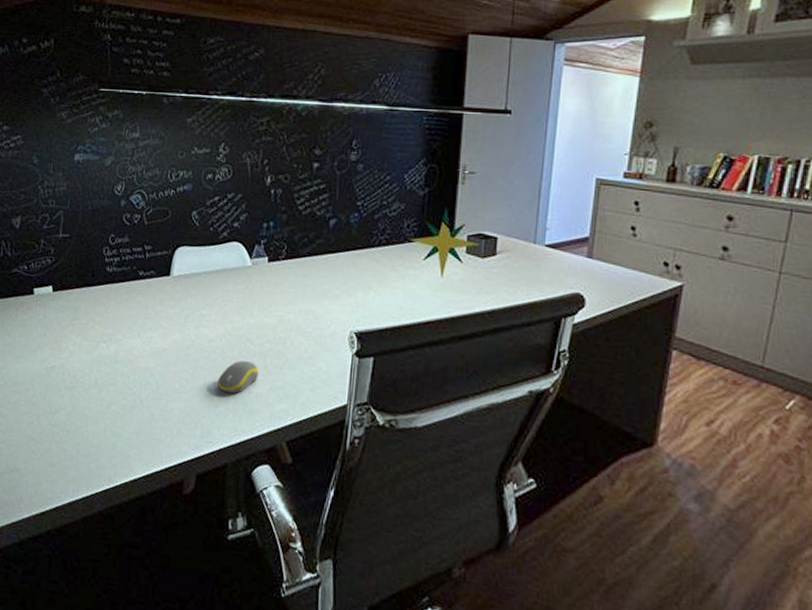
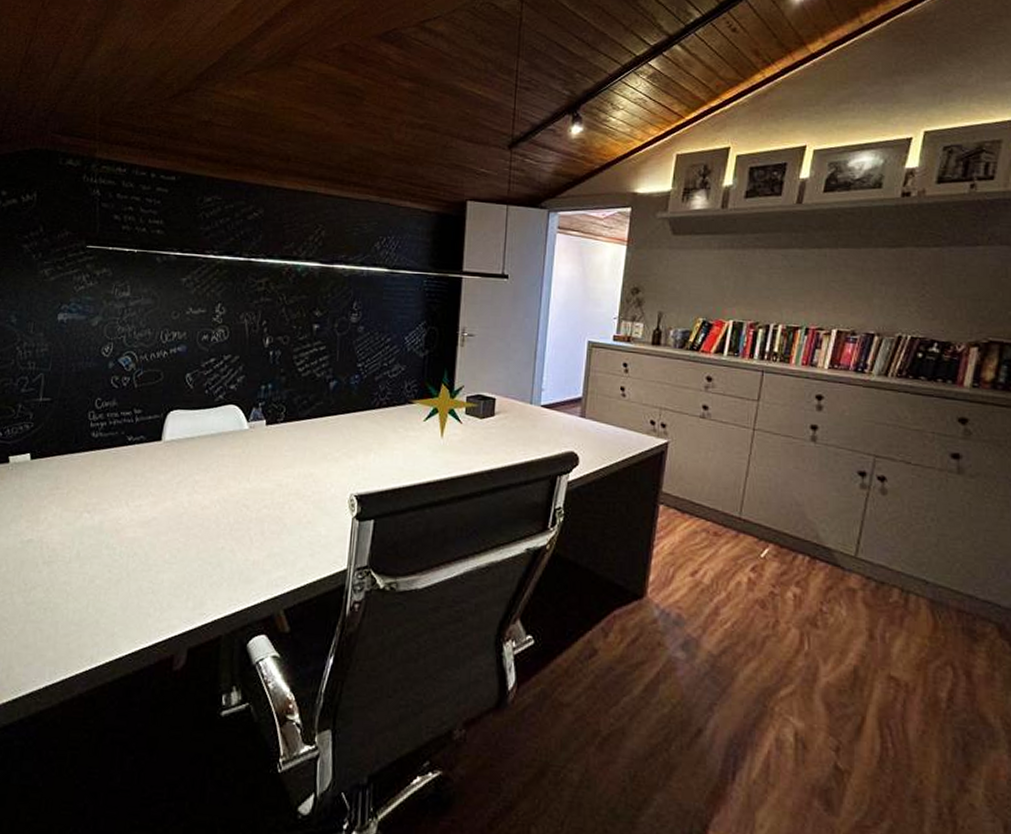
computer mouse: present [217,361,259,394] -> none [211,527,255,563]

